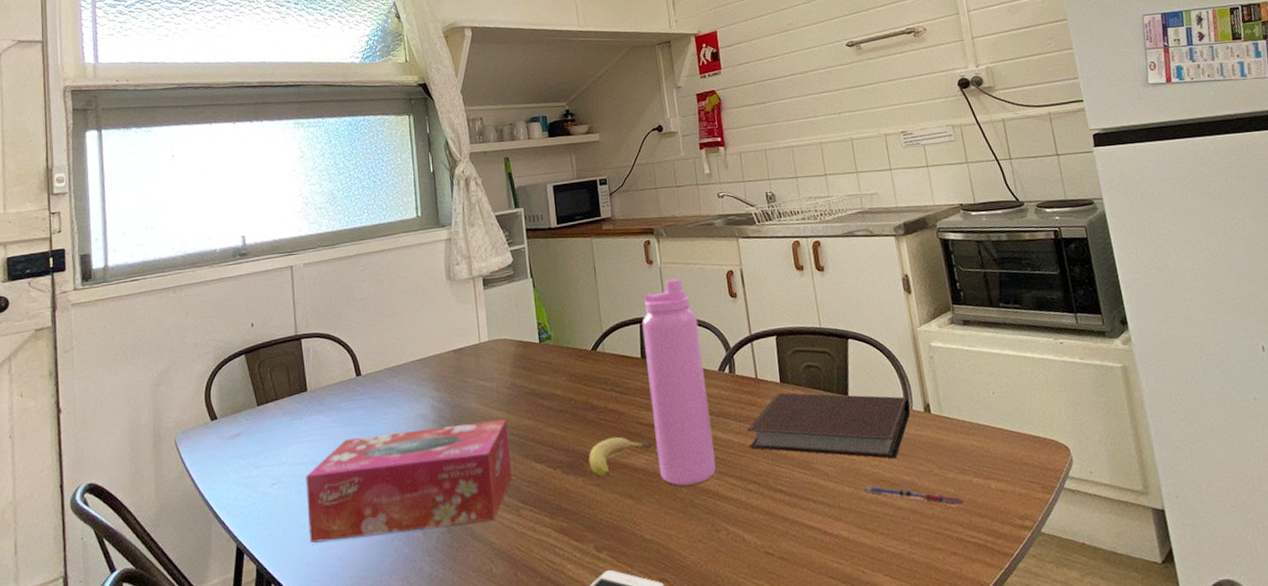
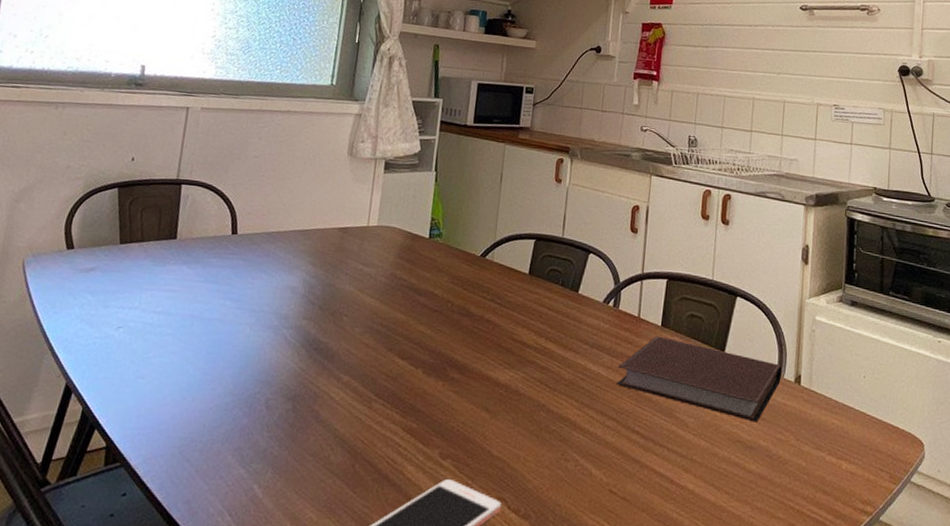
tissue box: present [306,419,513,543] -> none [145,295,379,408]
fruit: present [588,437,651,477] -> none [452,347,520,386]
water bottle: present [642,278,716,486] -> none [521,201,594,411]
pen: present [863,486,964,506] -> none [718,444,814,480]

